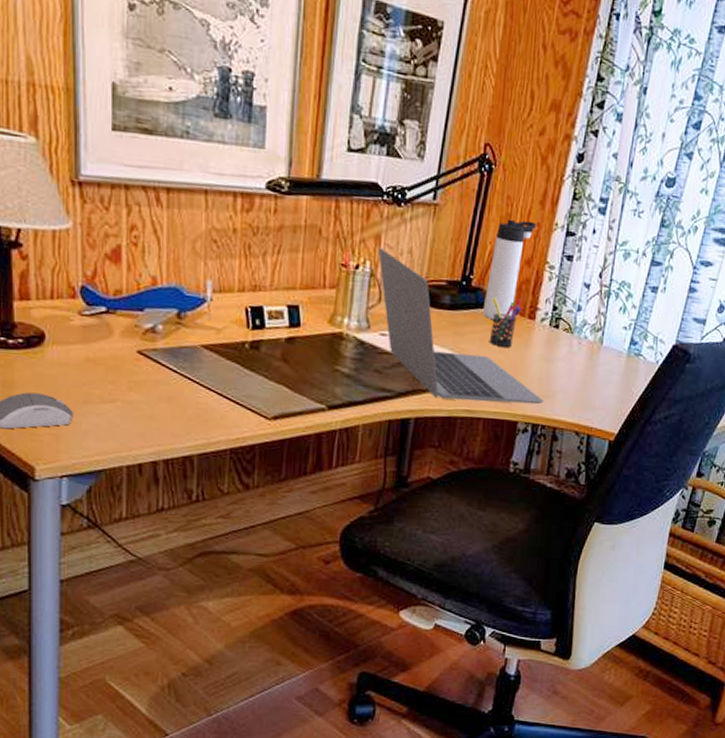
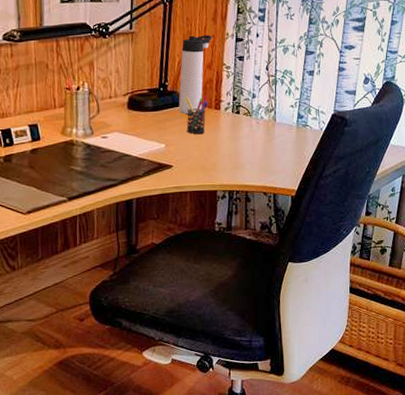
laptop: present [378,247,544,405] -> none [93,71,236,181]

